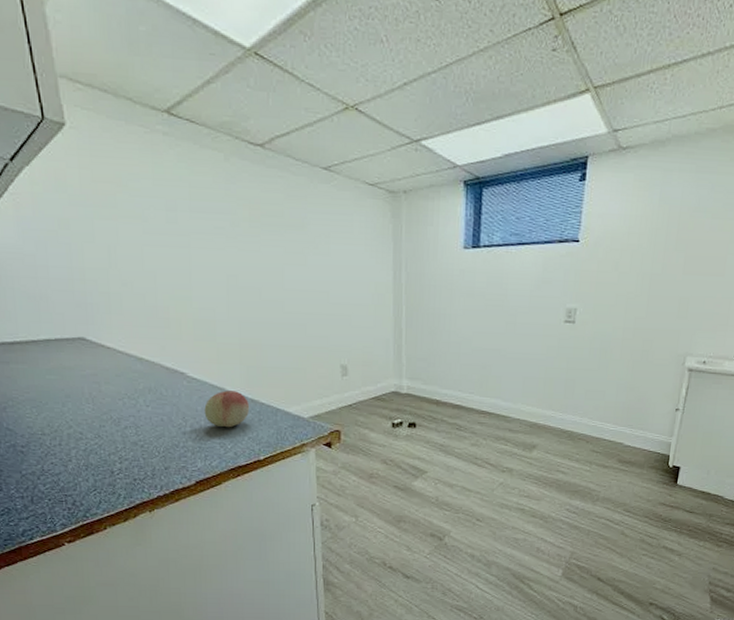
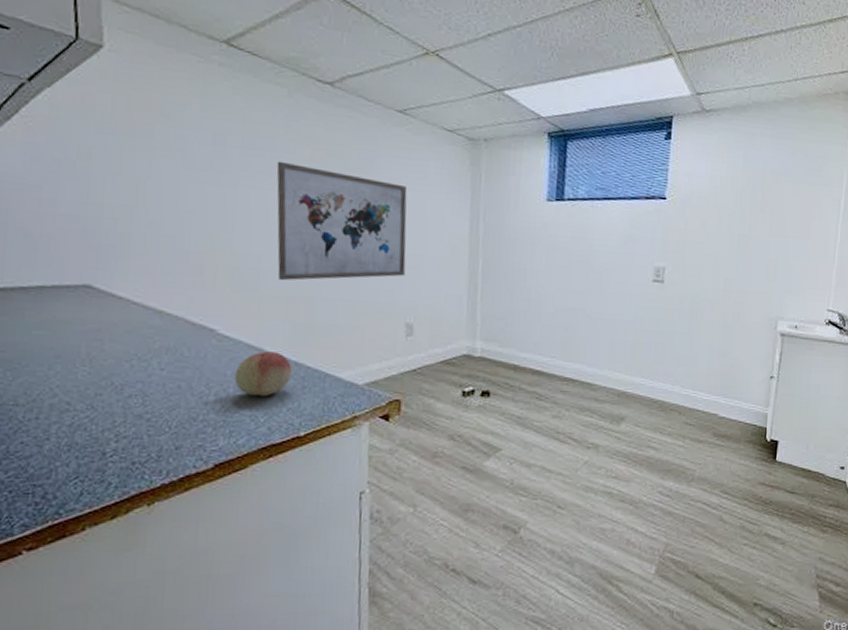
wall art: none [221,222,338,330] -> present [276,161,408,281]

